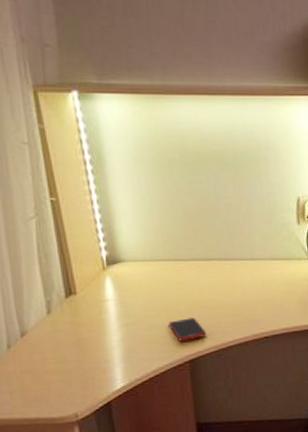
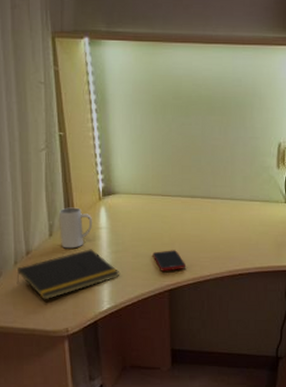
notepad: none [11,324,132,385] -> present [16,249,119,300]
mug: none [56,280,97,326] -> present [58,207,92,249]

